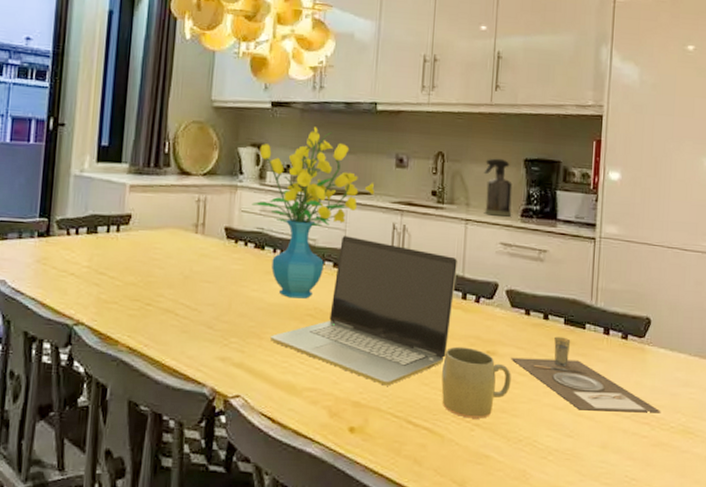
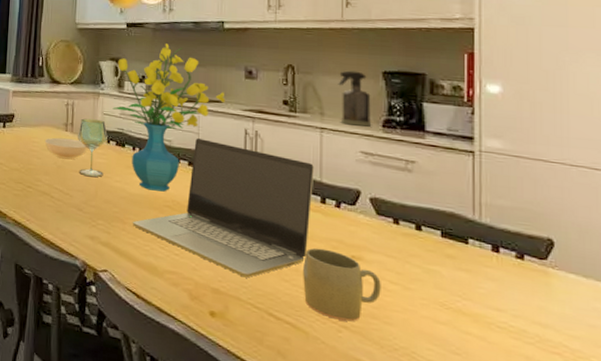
bowl: none [169,241,222,269] -> present [44,137,88,160]
wine glass: none [209,217,245,287] -> present [77,118,108,177]
place setting: present [511,336,661,412] -> none [380,248,576,344]

